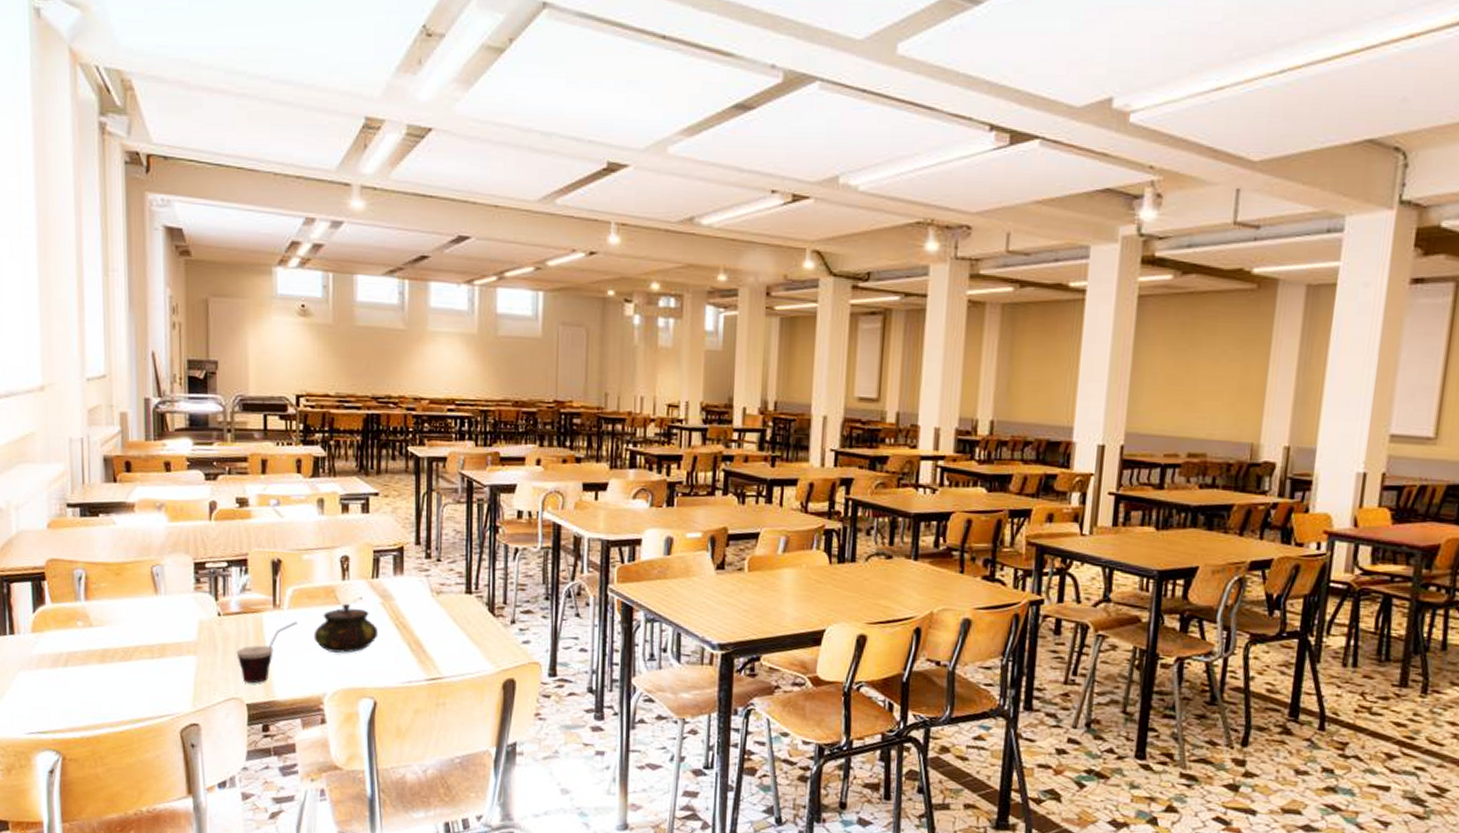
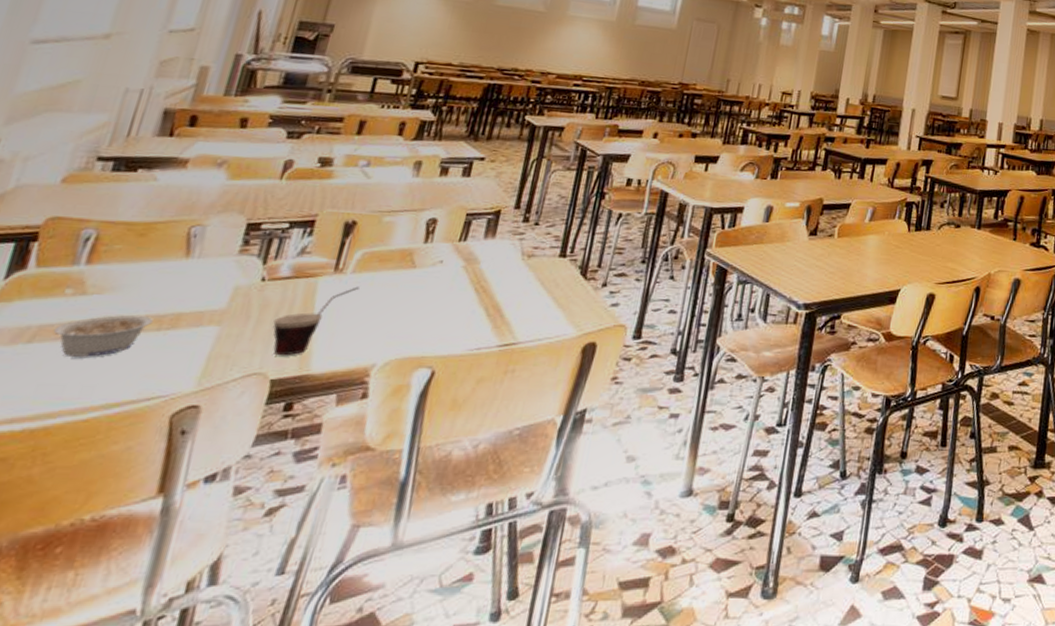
legume: none [78,644,146,680] -> present [53,314,154,357]
teapot: present [313,603,379,653] -> none [375,267,454,320]

